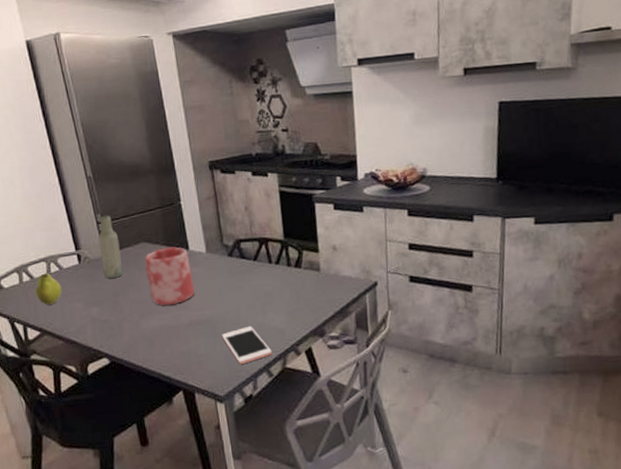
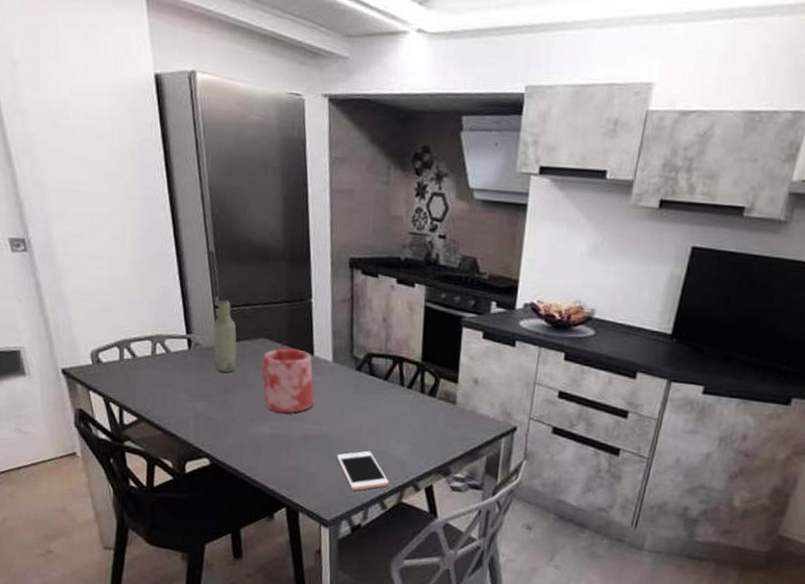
fruit: present [35,273,62,305] -> none [137,353,166,390]

